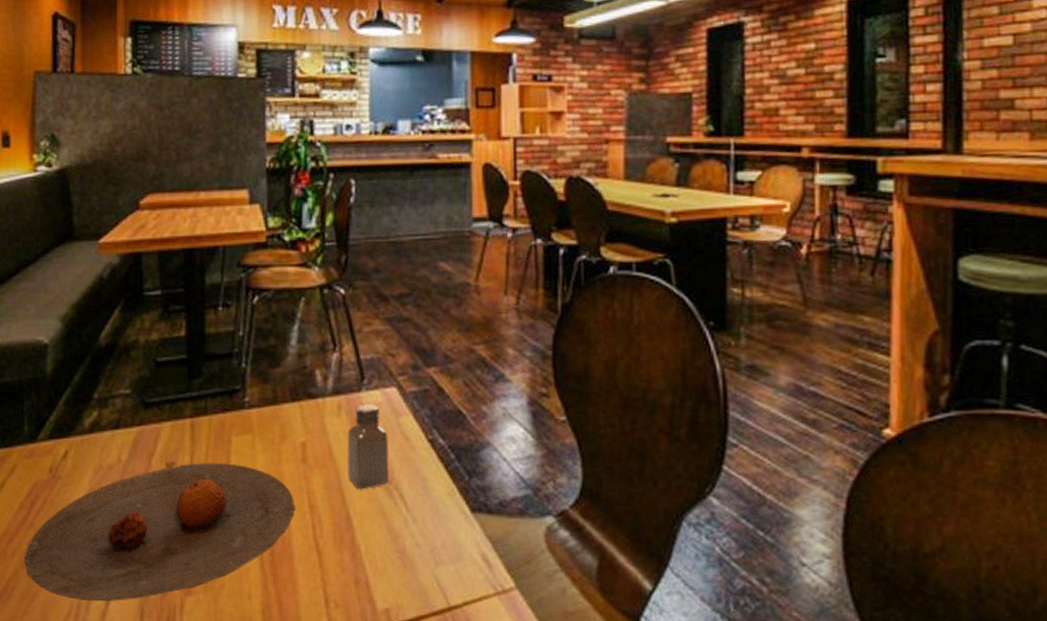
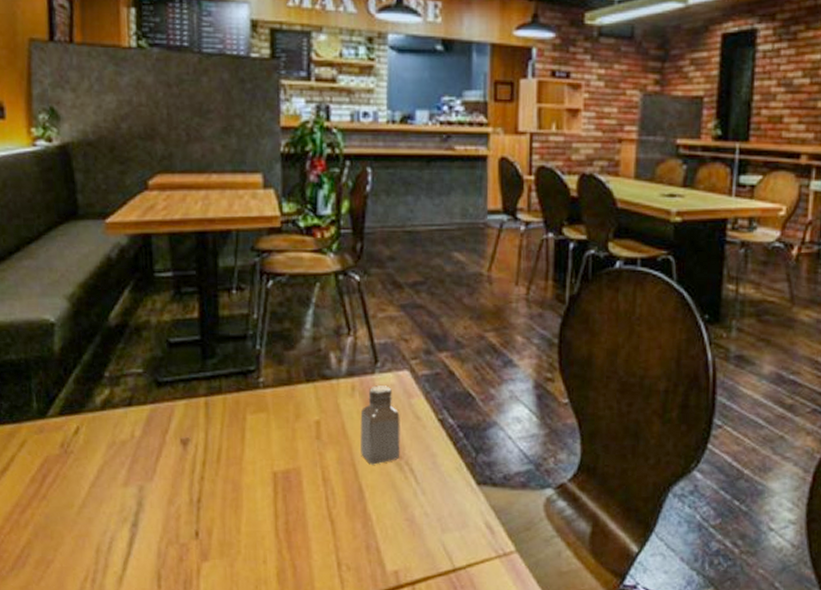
plate: present [24,463,295,602] -> none [37,439,309,568]

